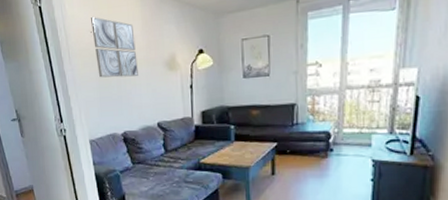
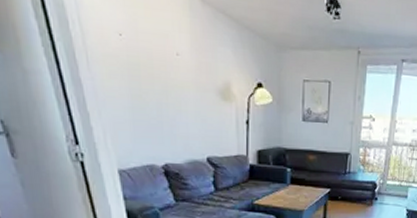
wall art: present [91,17,138,78] -> none [120,15,185,101]

